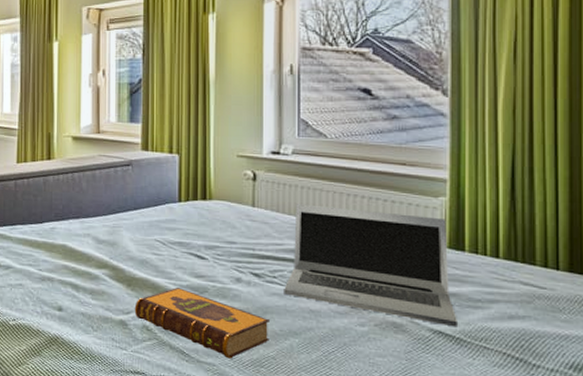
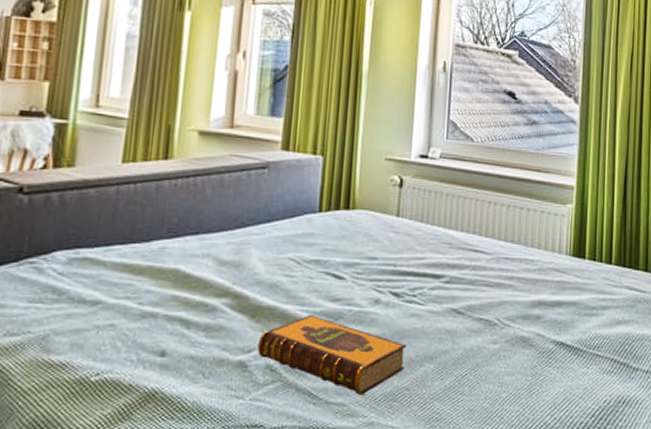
laptop: present [284,204,457,328] -> none [422,213,576,337]

